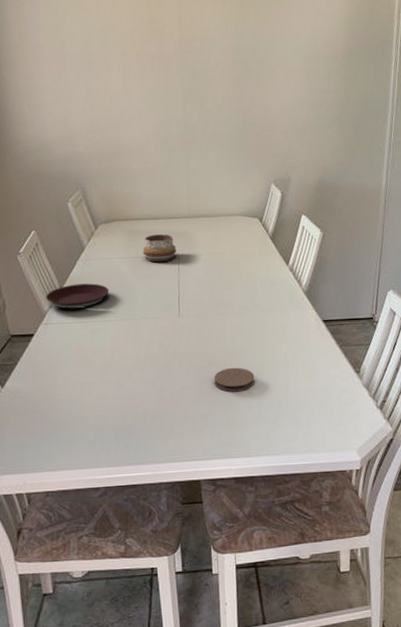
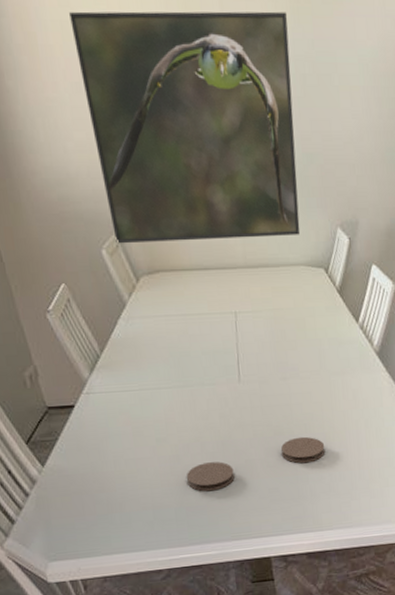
plate: present [46,283,109,309] -> none [85,345,158,376]
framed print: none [57,12,239,198] -> present [69,11,301,244]
coaster: none [126,388,170,415] -> present [186,461,235,492]
decorative bowl: present [143,234,176,263] -> none [194,287,233,321]

